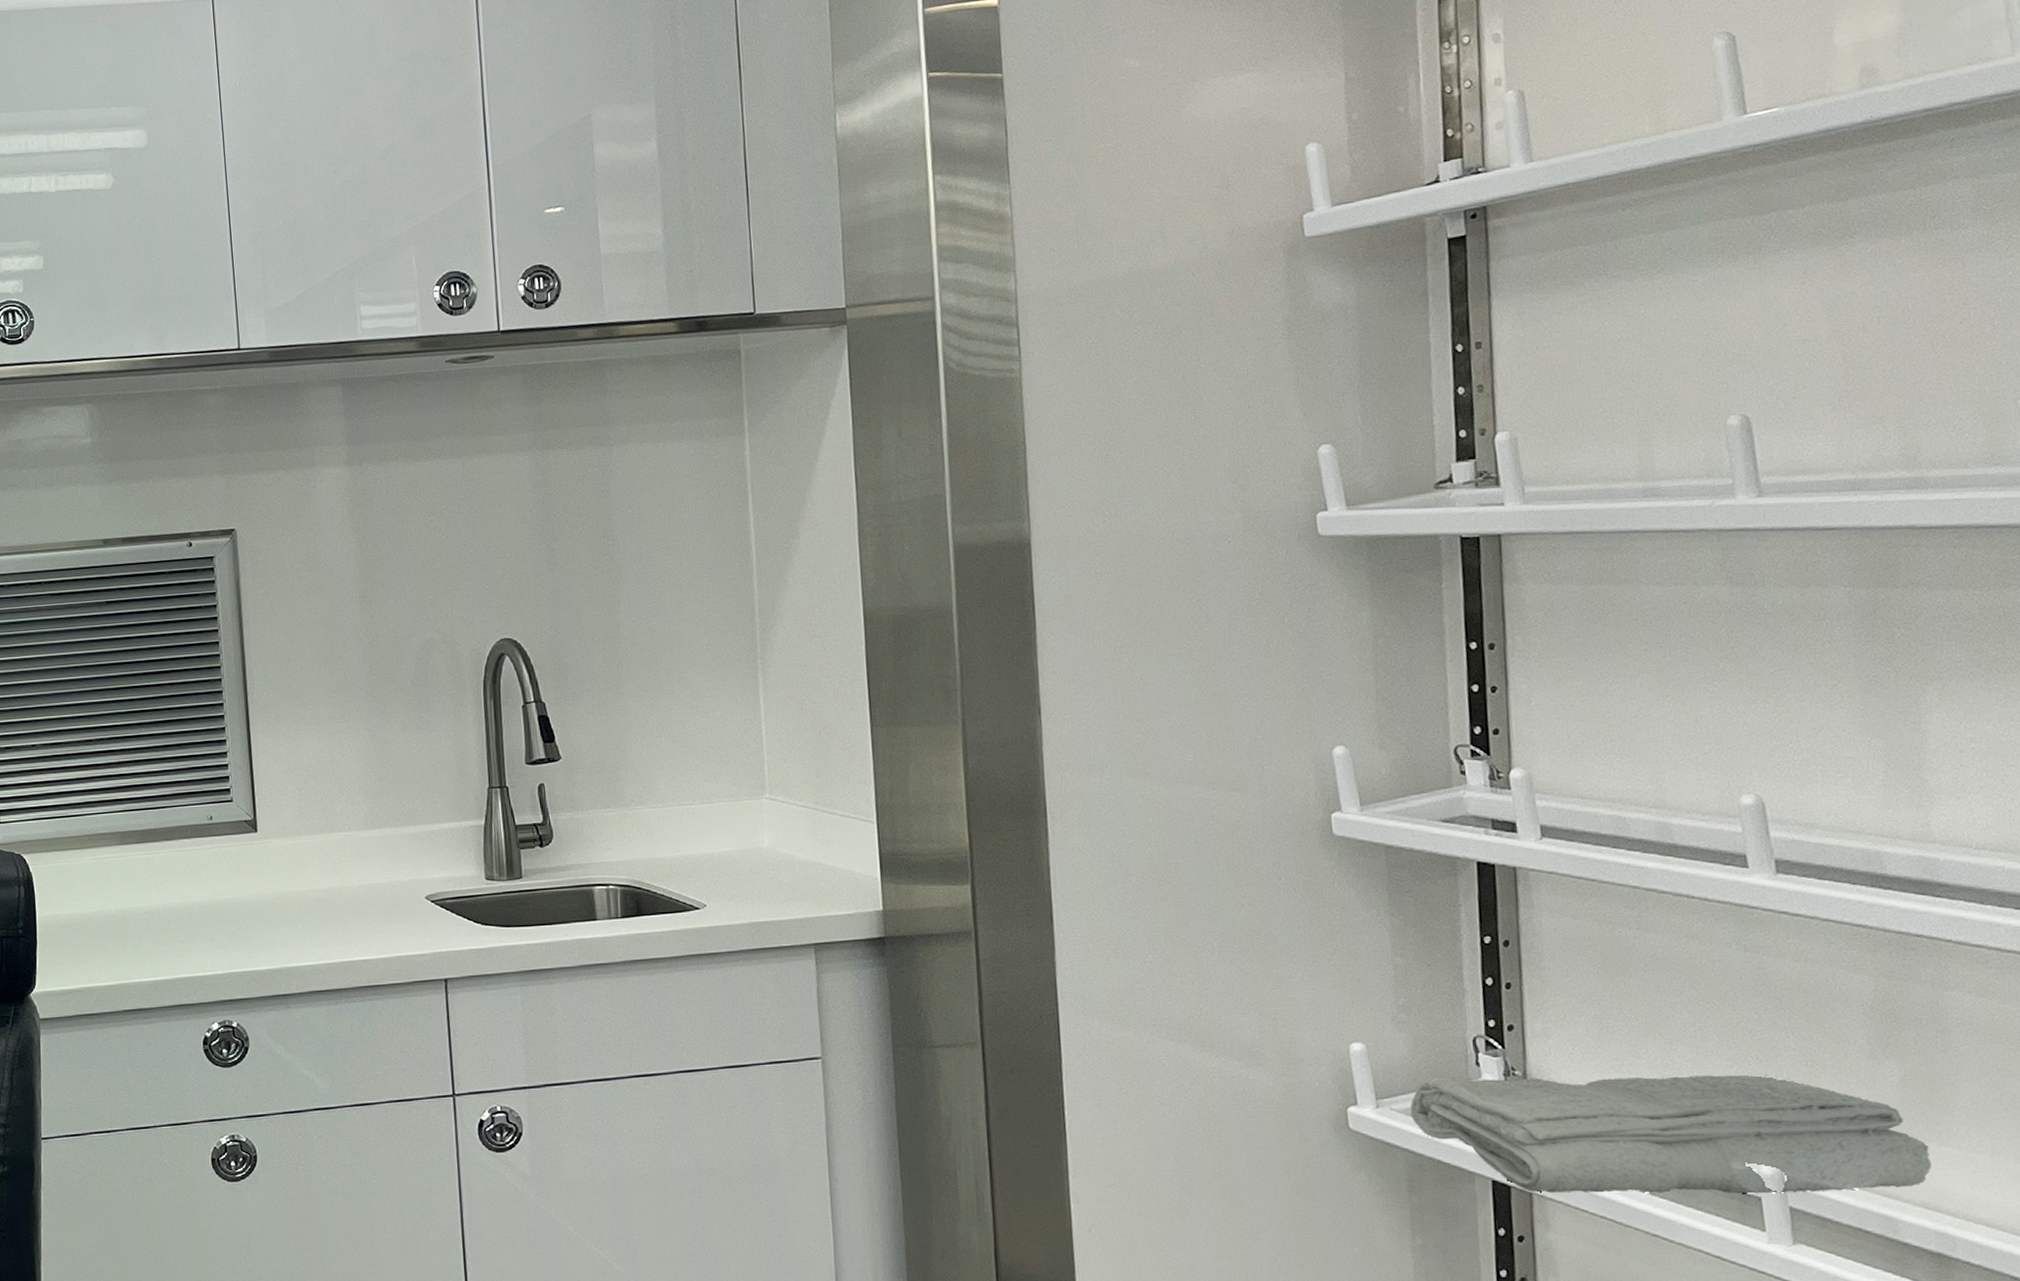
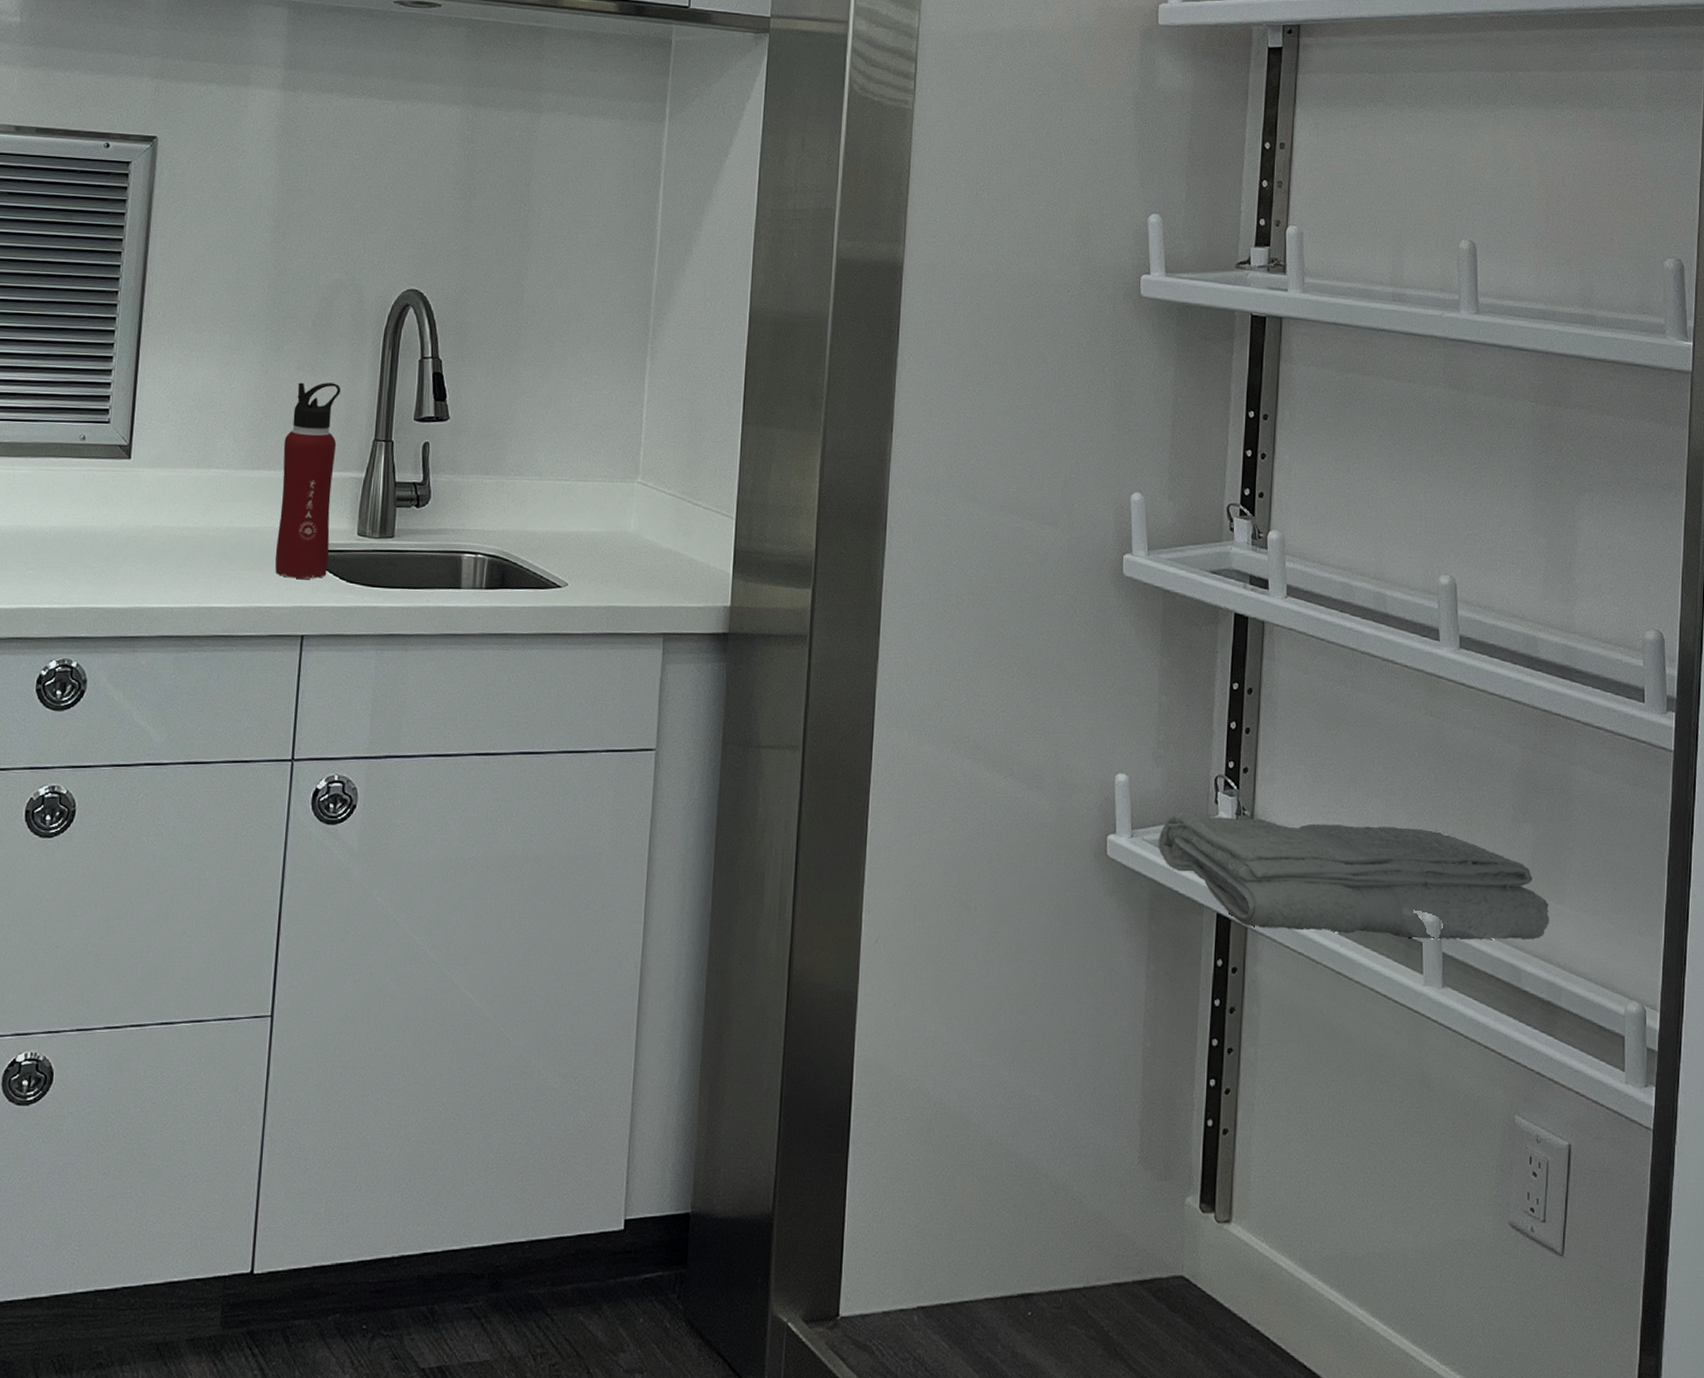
water bottle: none [400,738,461,927] -> present [275,382,341,579]

